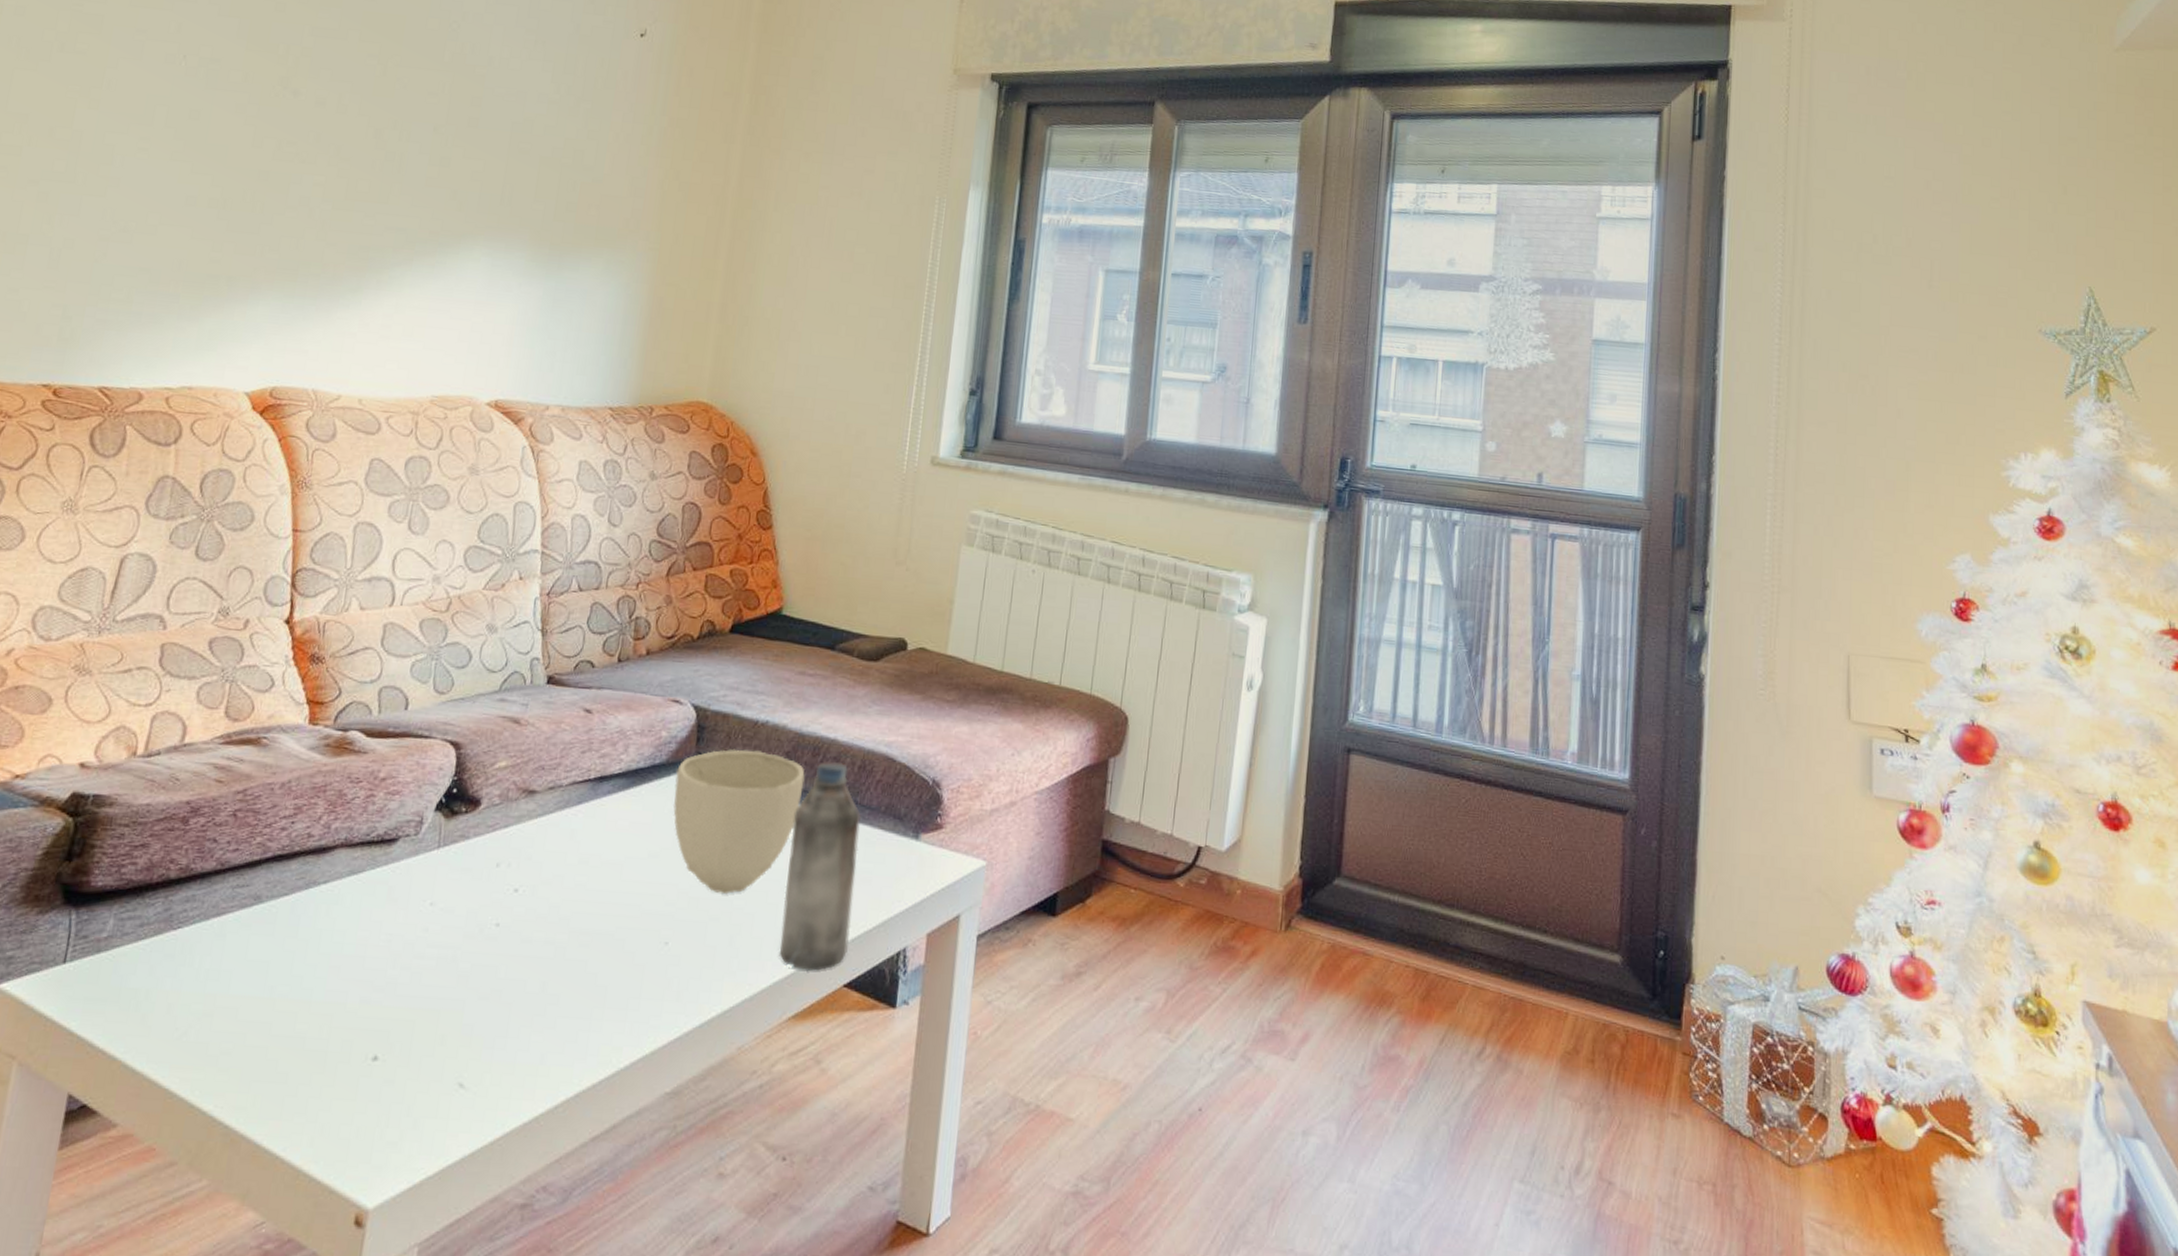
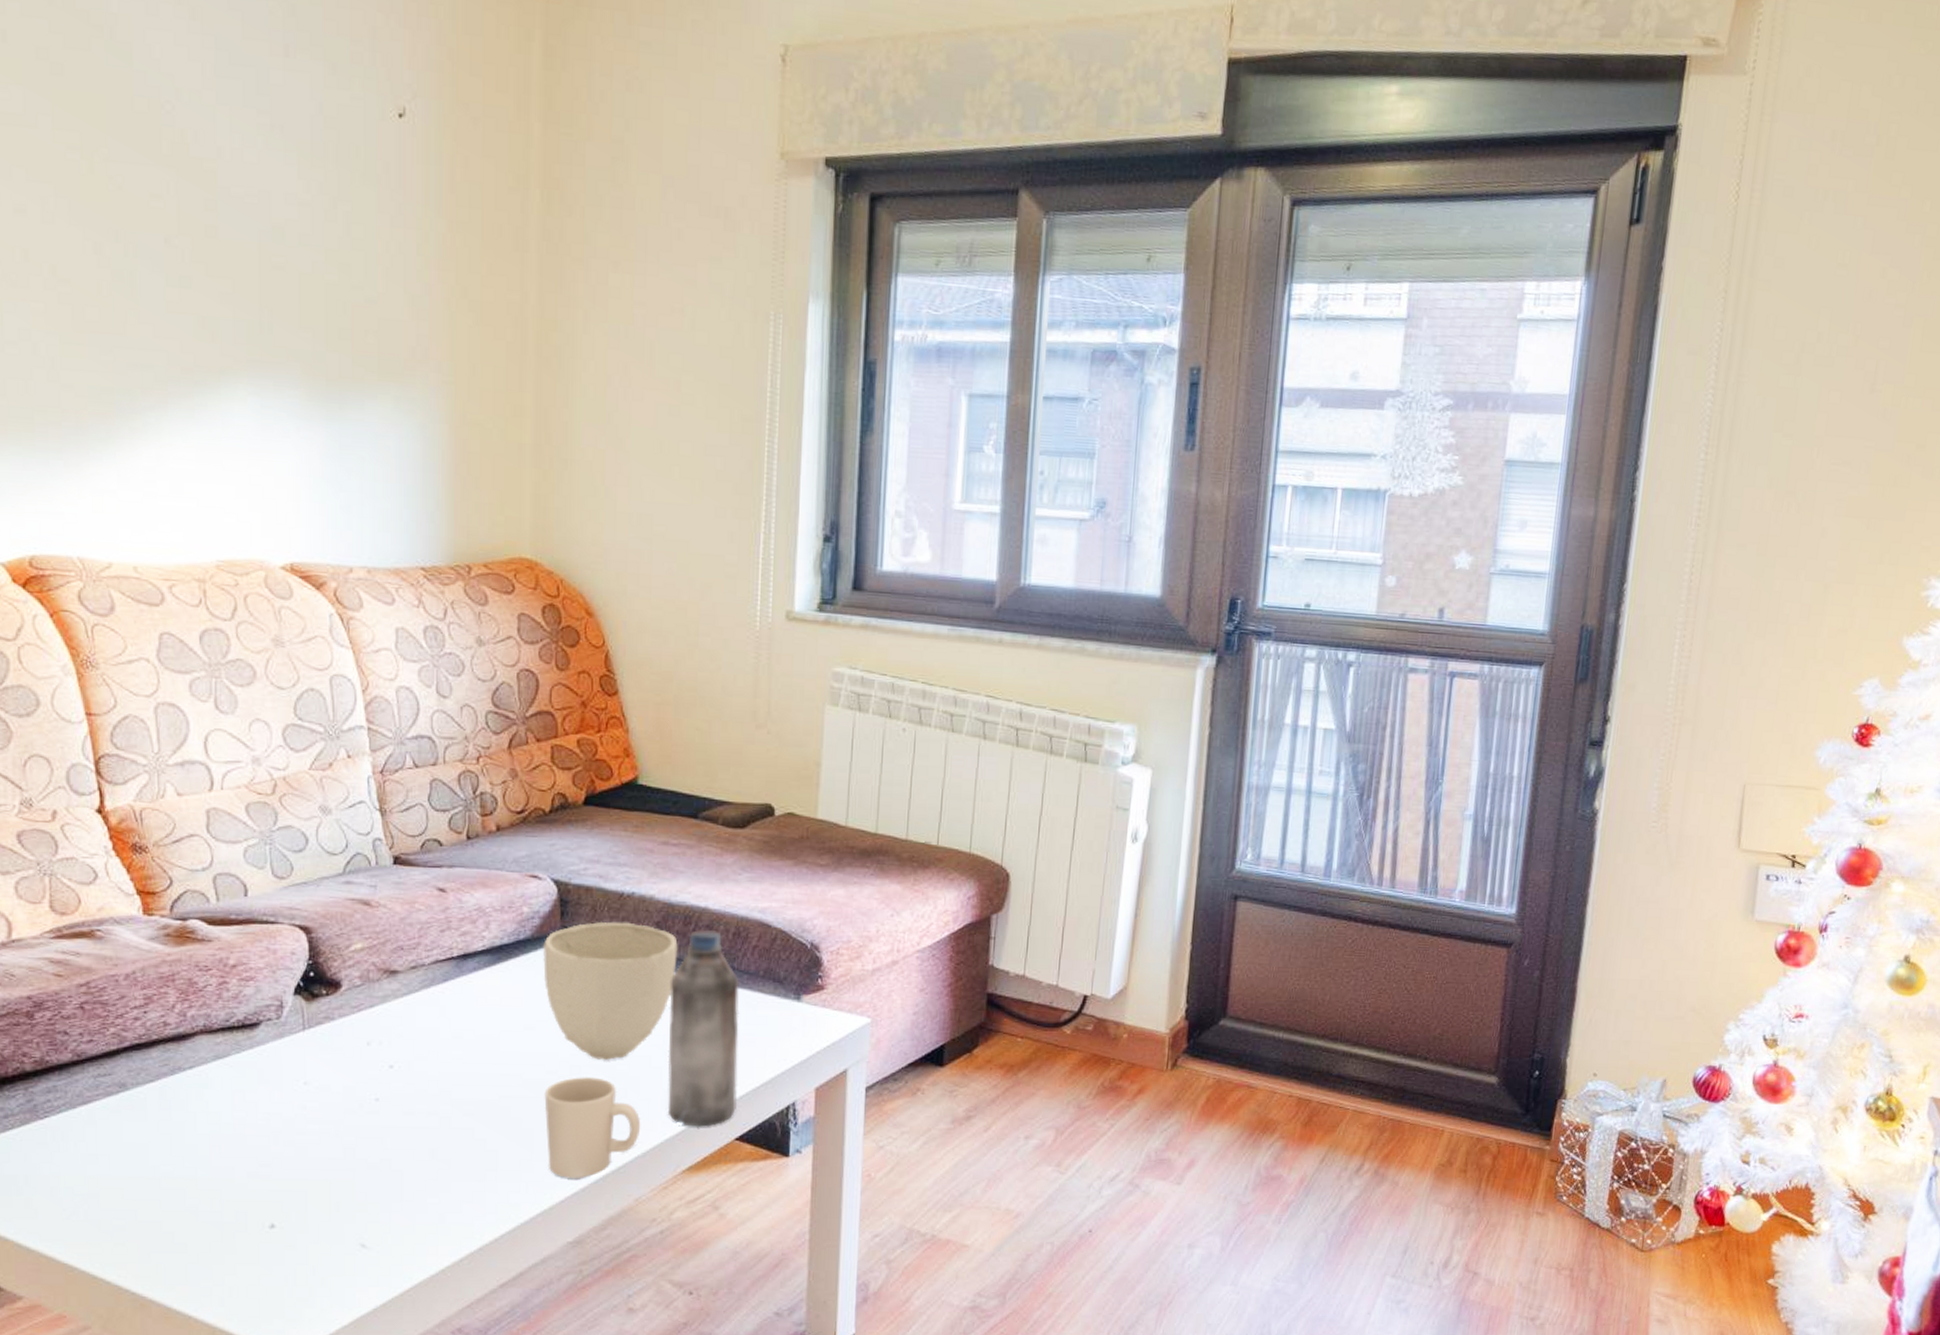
mug: none [655,909,752,1022] -> present [544,1076,641,1179]

